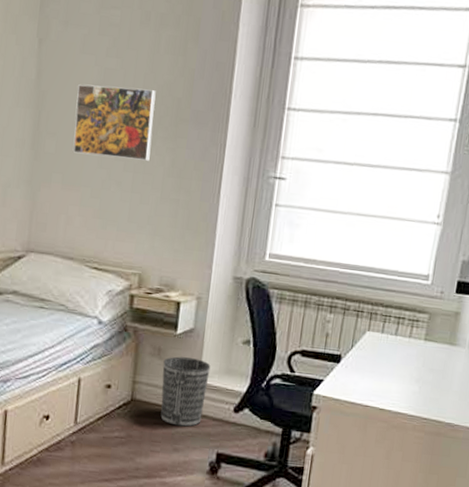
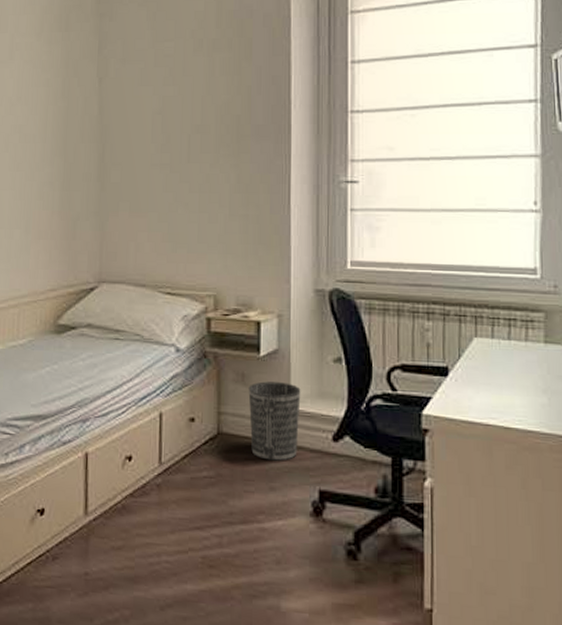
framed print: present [73,84,156,161] -> none [138,111,215,180]

